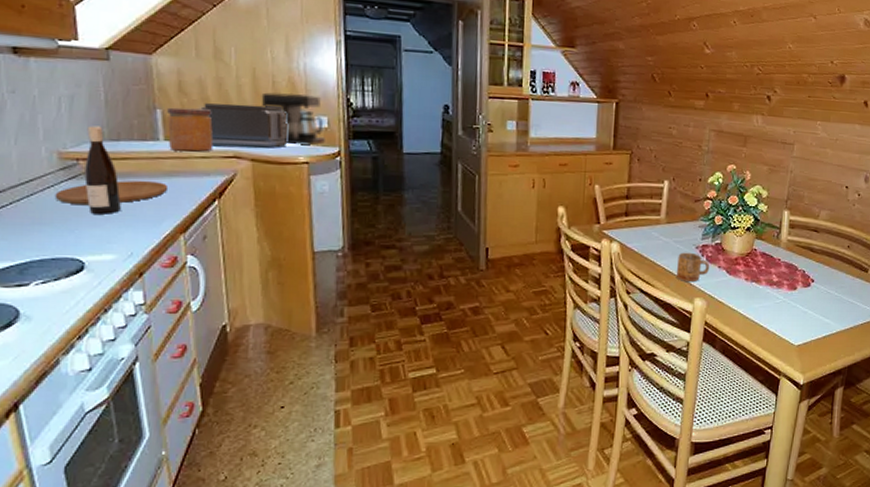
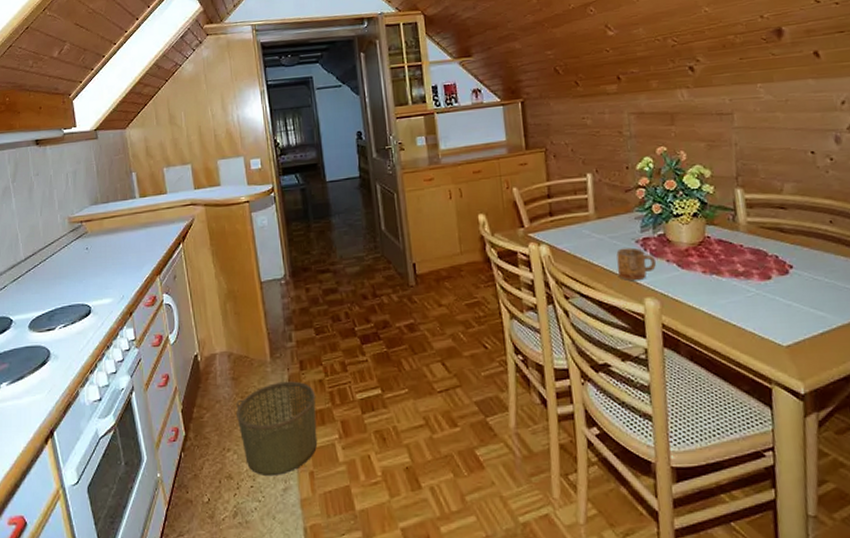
cutting board: present [54,180,169,204] -> none [68,232,146,259]
bottle: present [84,125,122,214] -> none [86,192,114,266]
jar: present [167,107,214,152] -> none [140,167,175,205]
toaster: present [202,103,288,148] -> none [164,156,230,198]
coffee maker: present [261,92,325,146] -> none [207,141,260,188]
basket: none [269,357,365,452] -> present [236,381,318,475]

